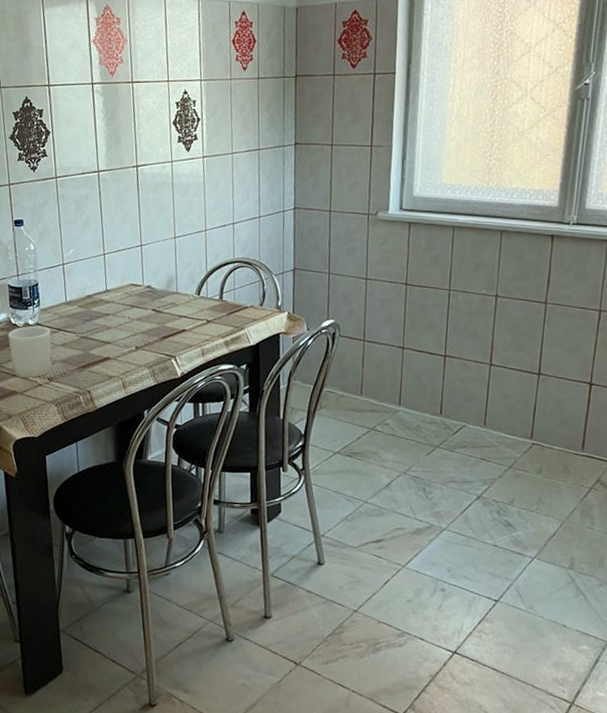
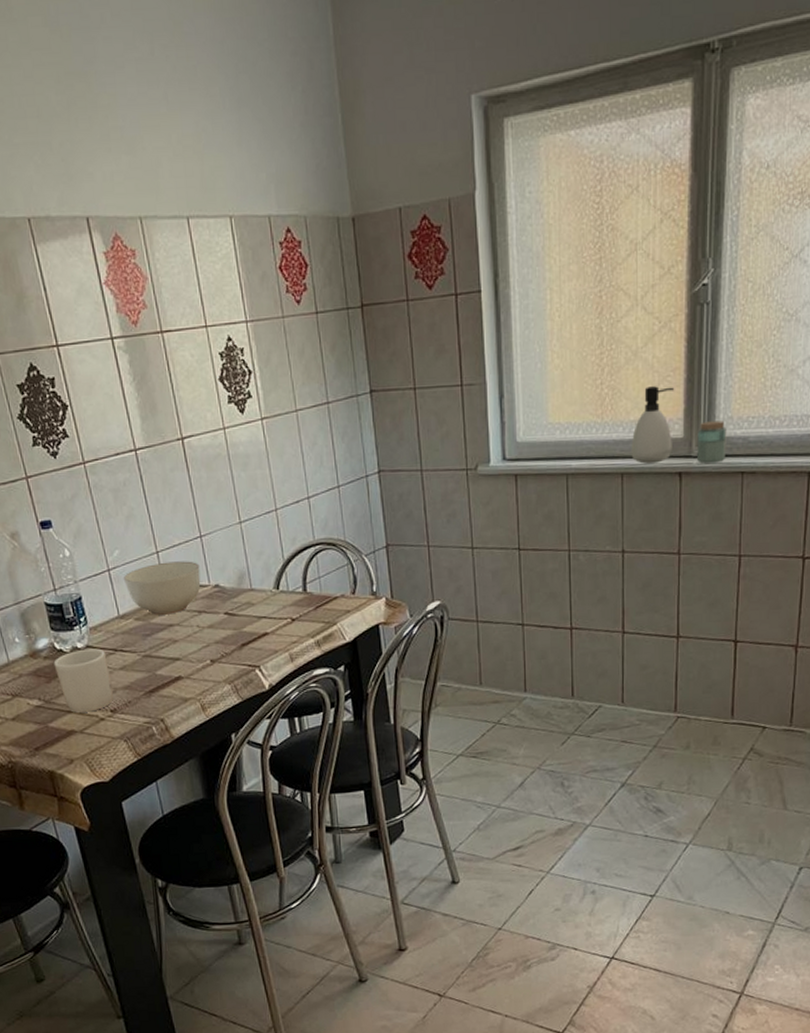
bowl: none [73,263,137,306] -> present [123,561,201,615]
soap dispenser: none [510,162,554,226] -> present [631,386,675,465]
peanut butter: none [568,195,597,231] -> present [697,421,727,465]

